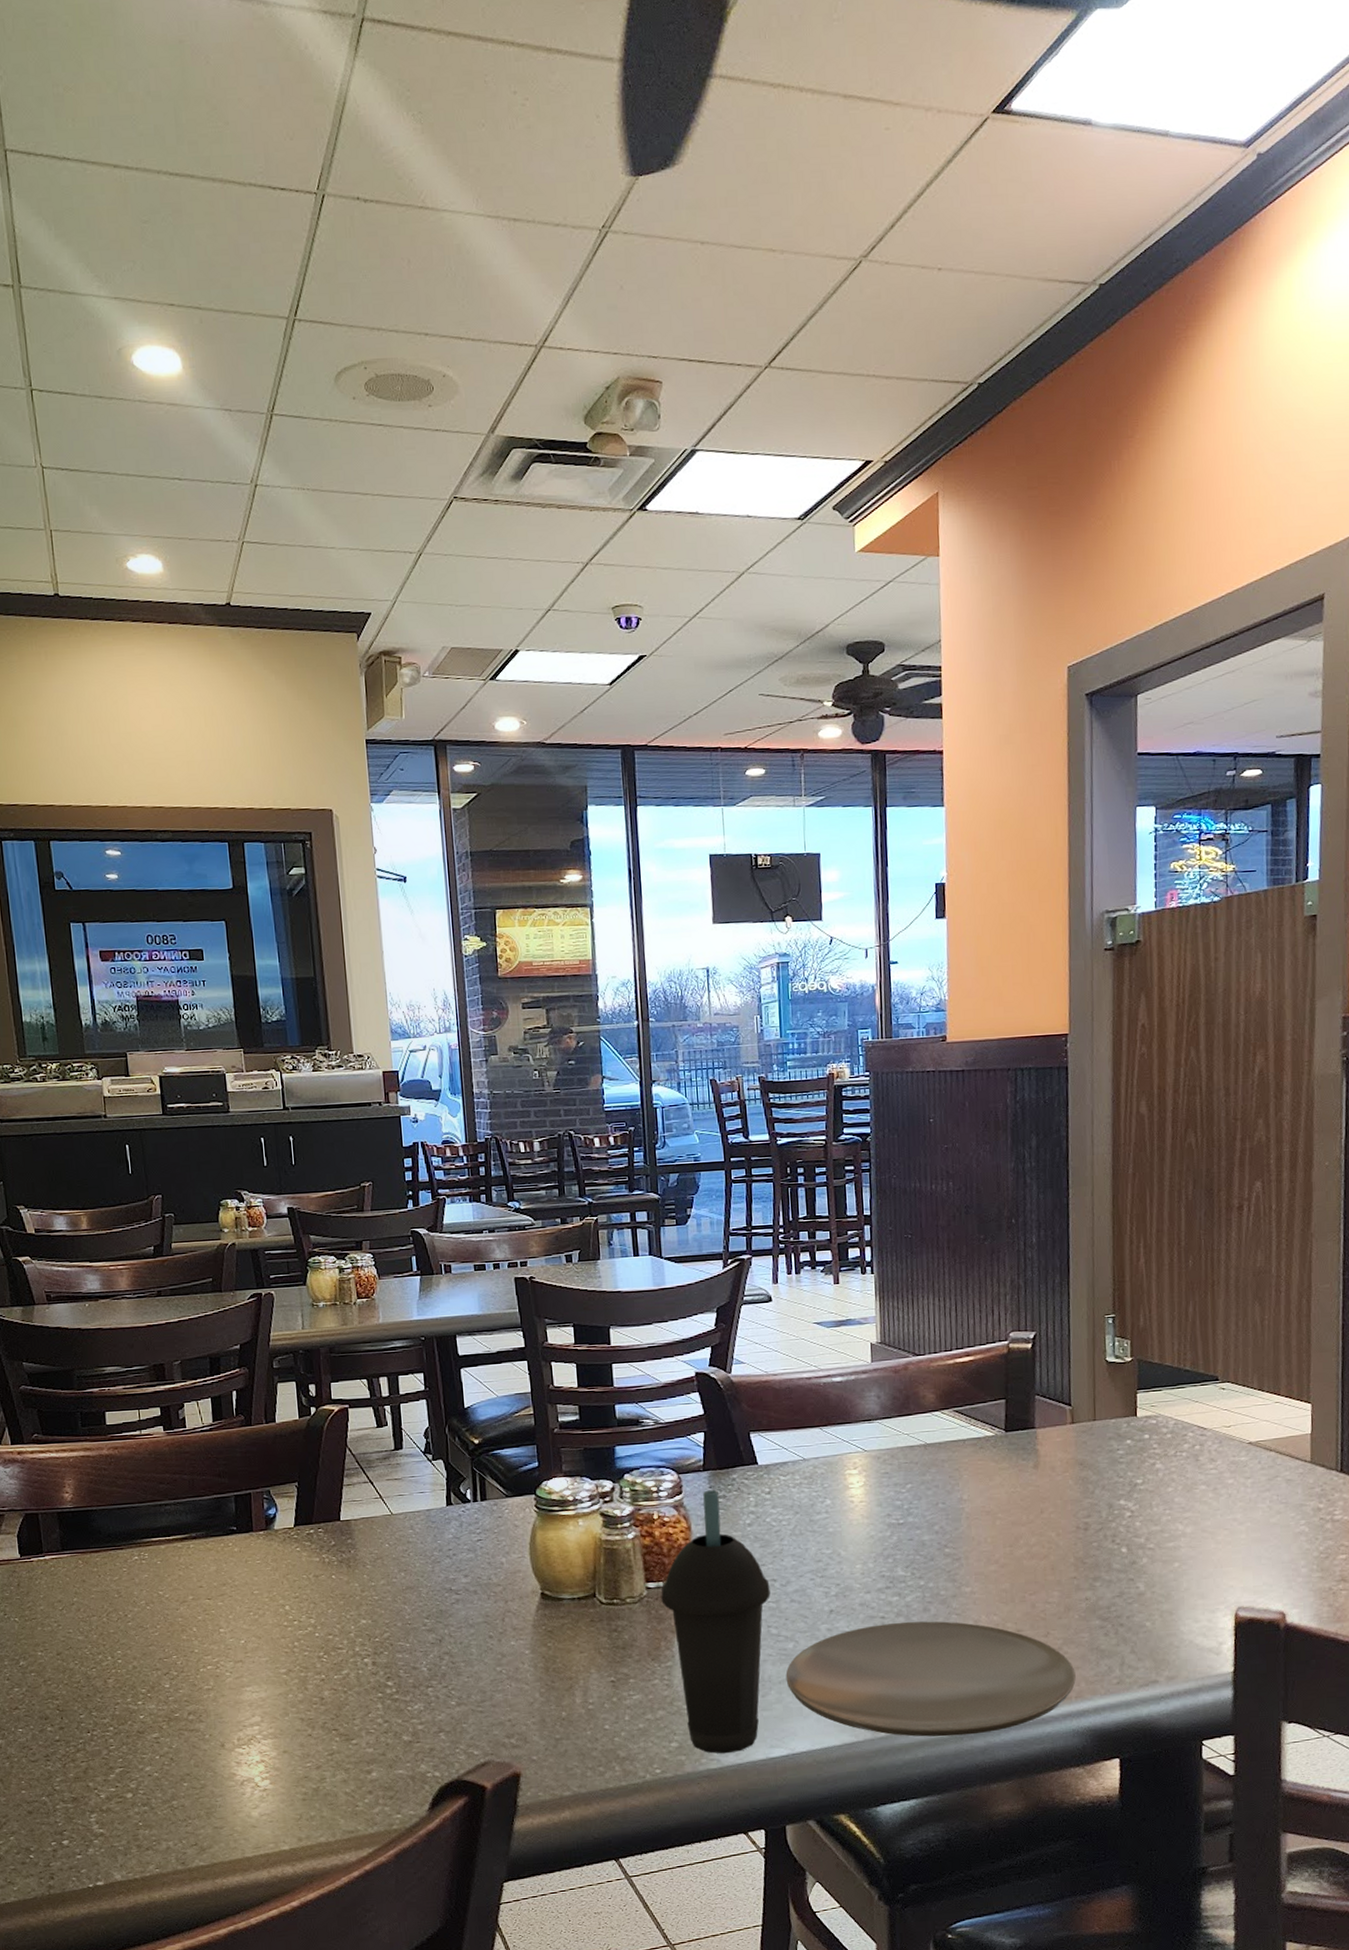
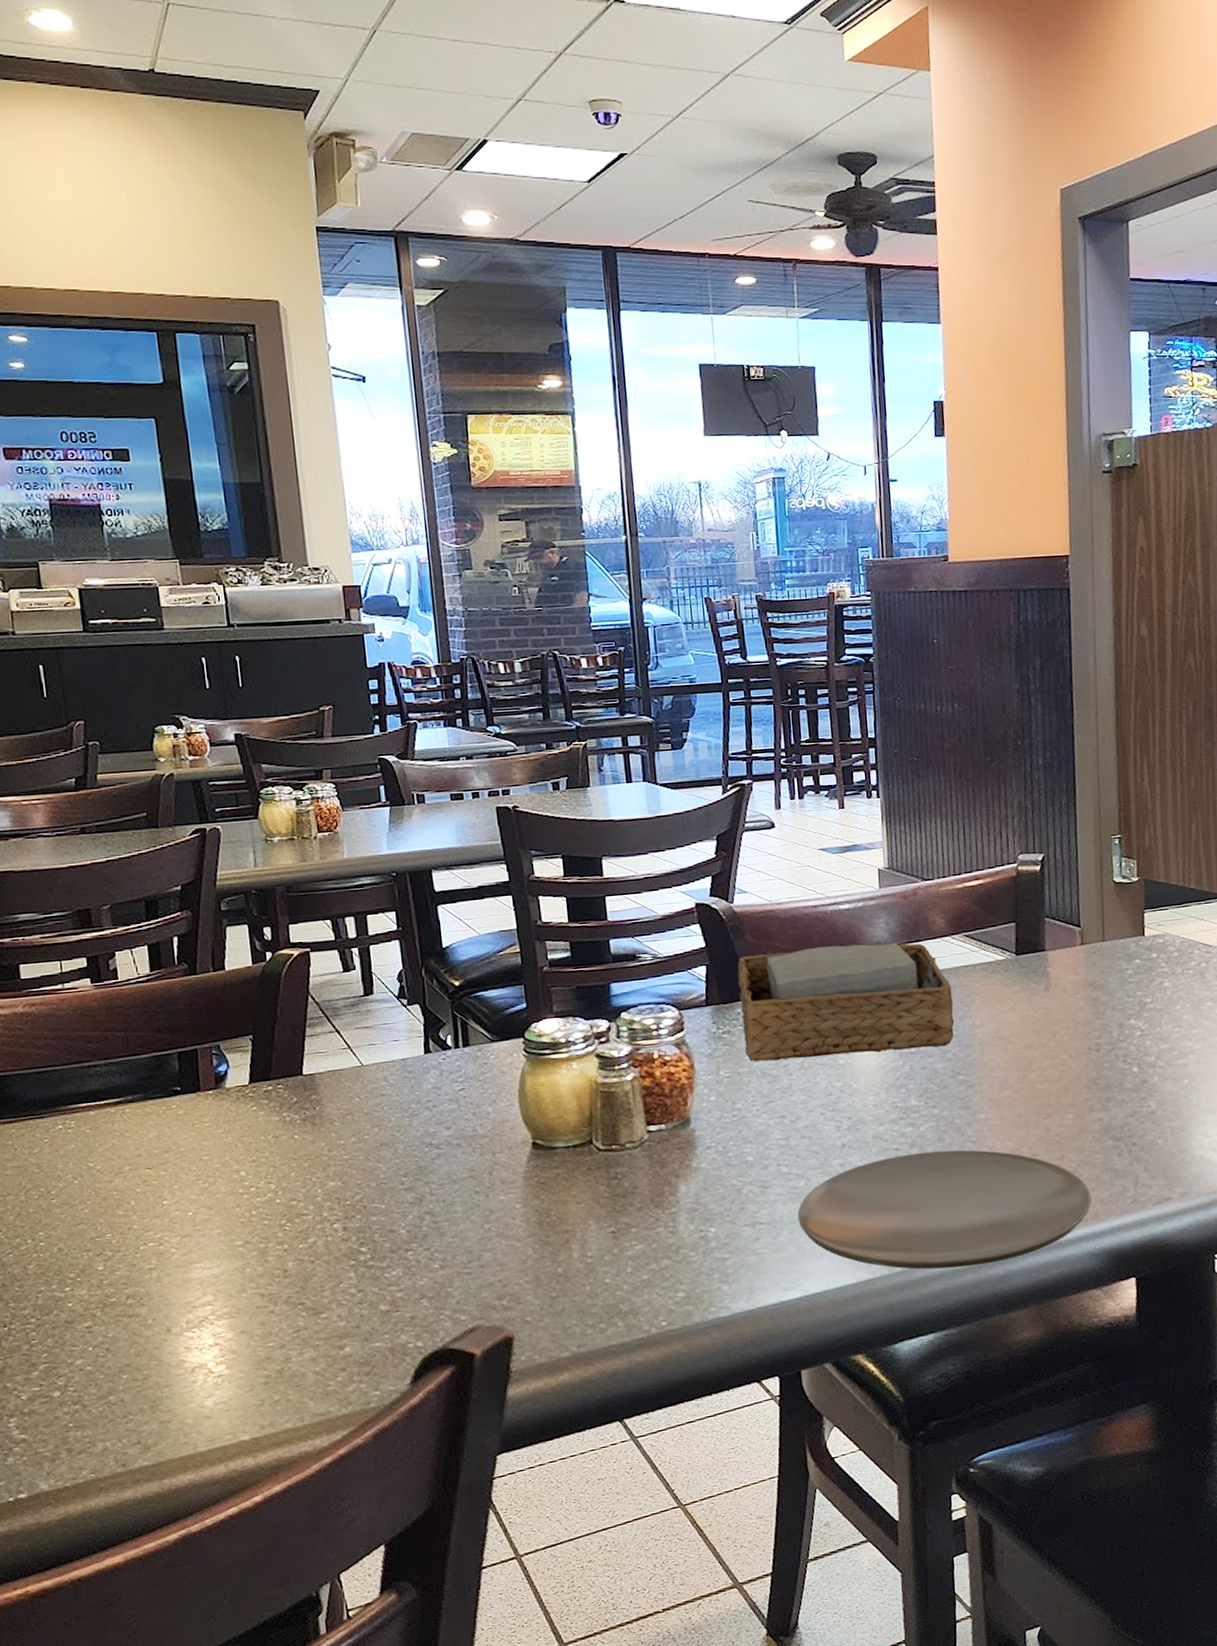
cup: present [661,1489,770,1754] -> none [663,1025,780,1301]
napkin holder: none [734,1416,942,1526] -> present [737,943,955,1062]

